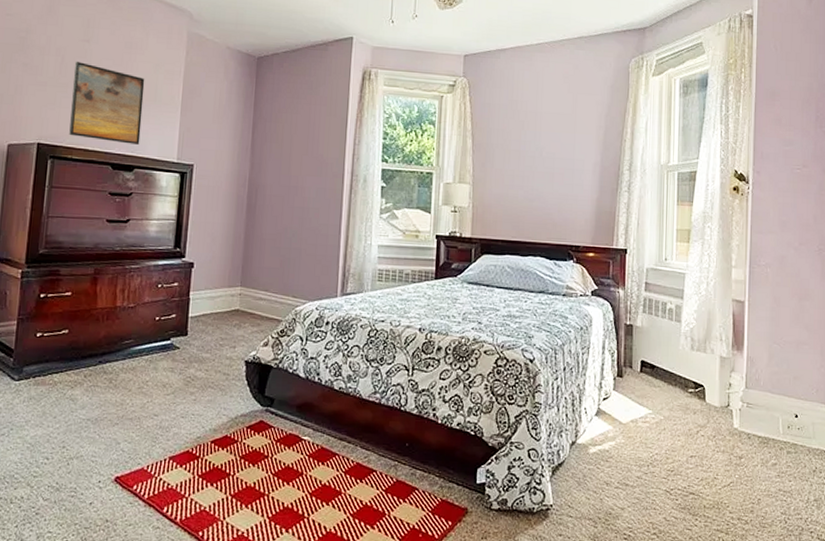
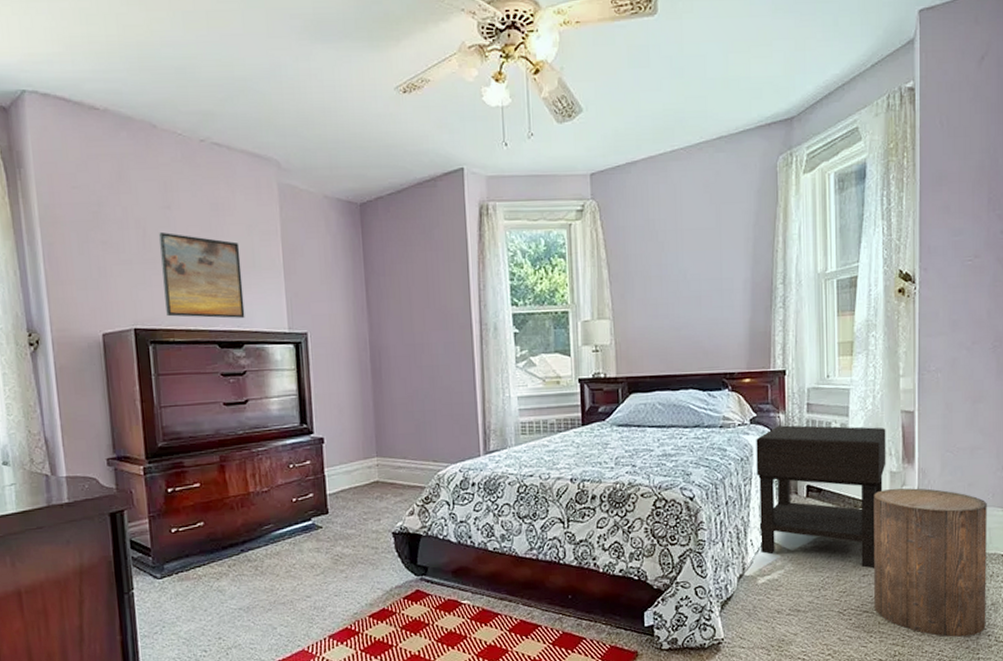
nightstand: none [594,300,718,451] -> present [756,425,886,569]
stool: none [700,373,811,531] -> present [874,488,987,637]

